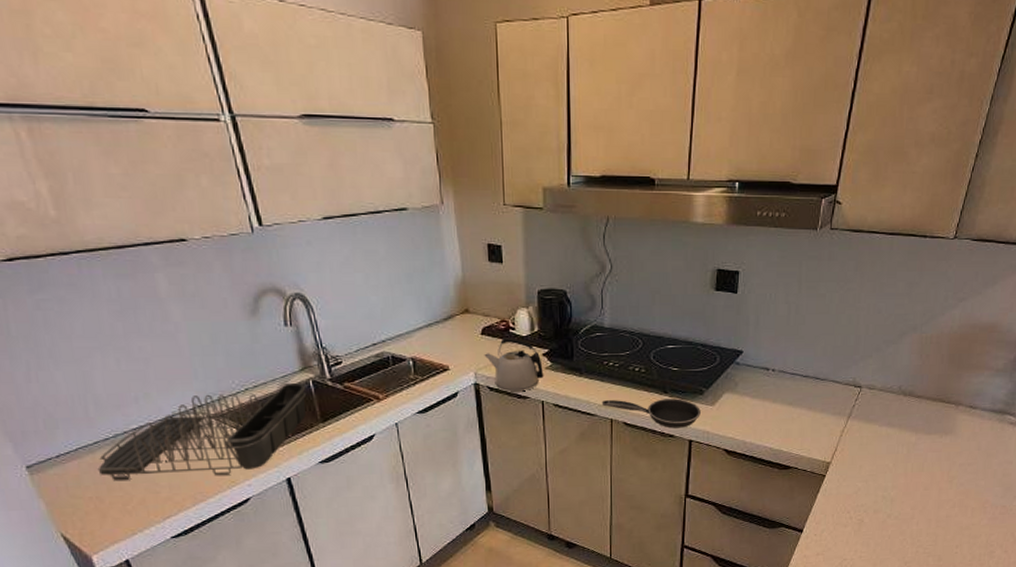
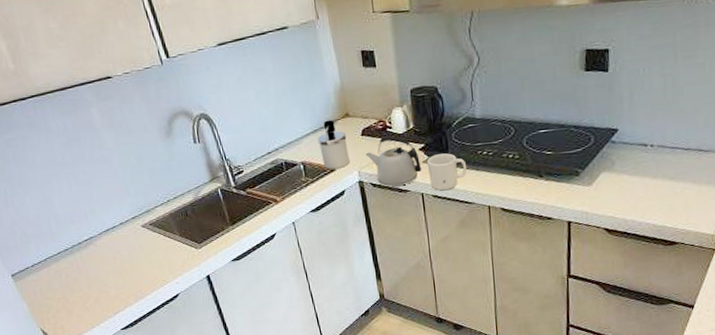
dish rack: present [97,383,307,480] -> none [62,192,218,283]
soap dispenser: none [431,314,466,368] -> present [317,120,350,169]
mug: none [550,361,592,400] -> present [426,153,468,191]
frying pan: present [602,398,701,428] -> none [478,181,578,211]

